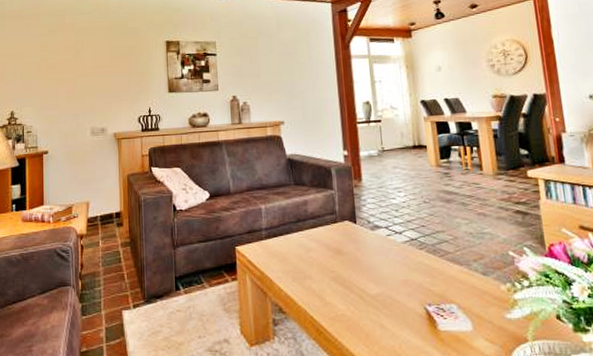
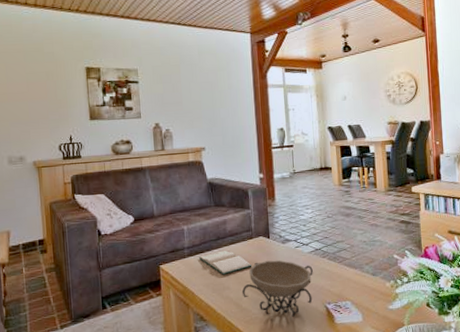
hardback book: none [278,234,337,263] -> present [199,250,252,275]
decorative bowl: none [325,249,409,319] -> present [242,260,313,318]

